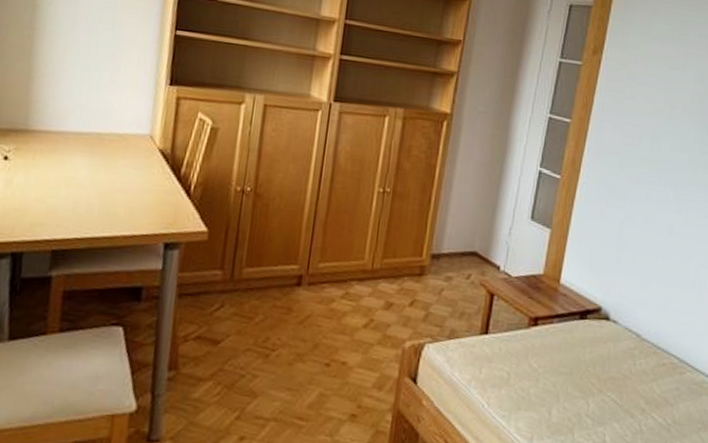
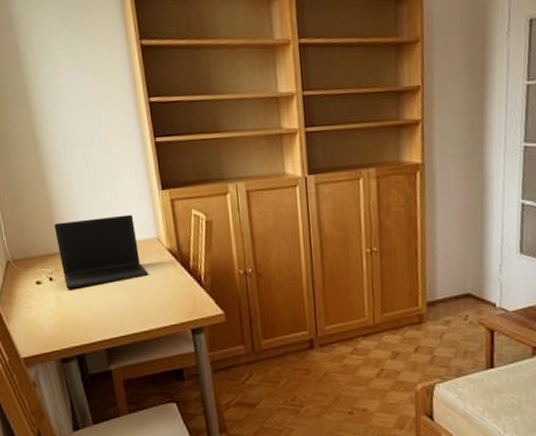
laptop: none [22,96,129,175] -> present [54,214,148,289]

